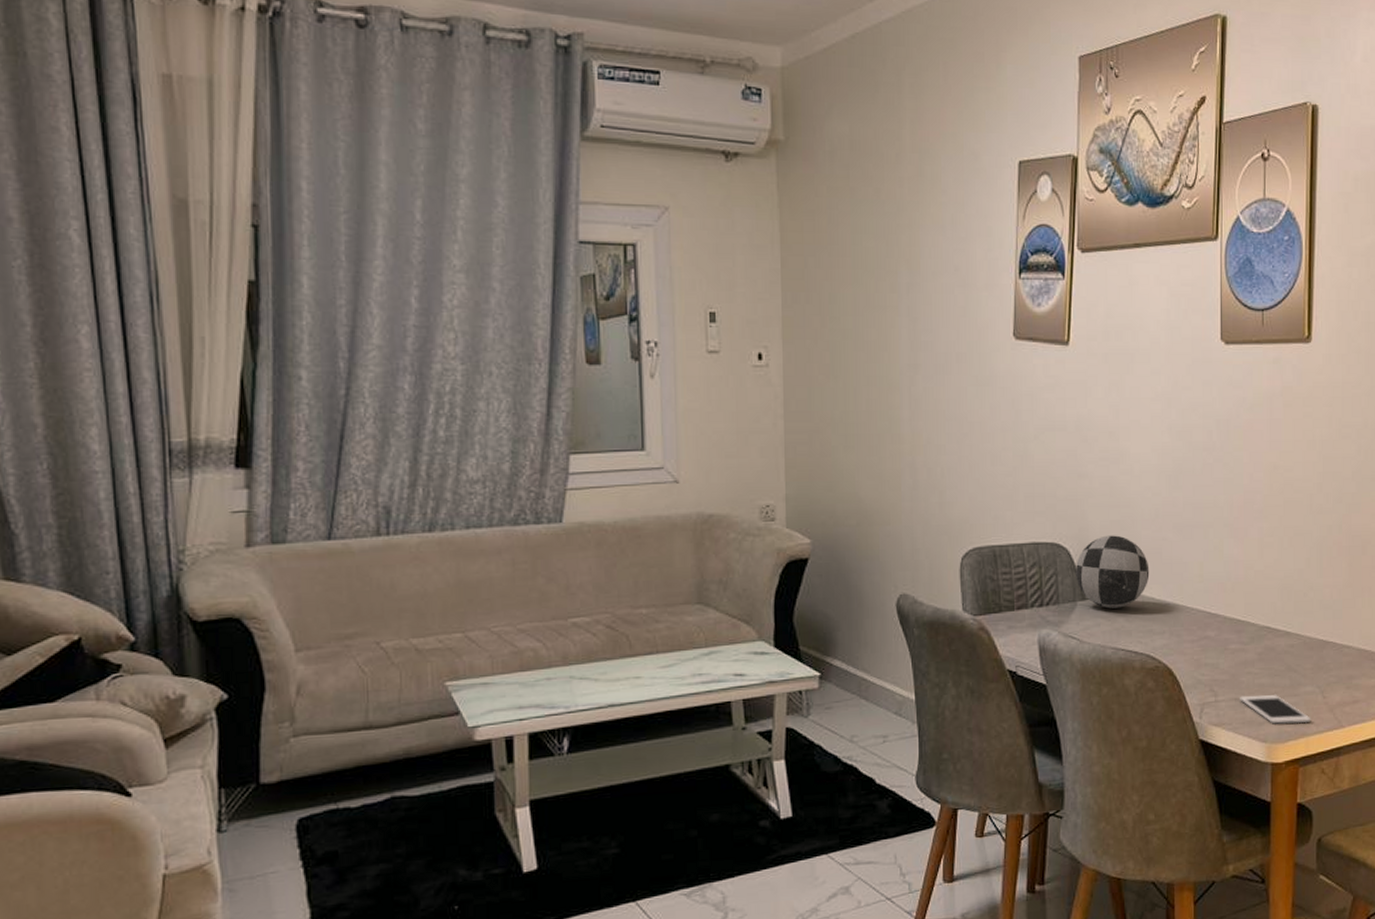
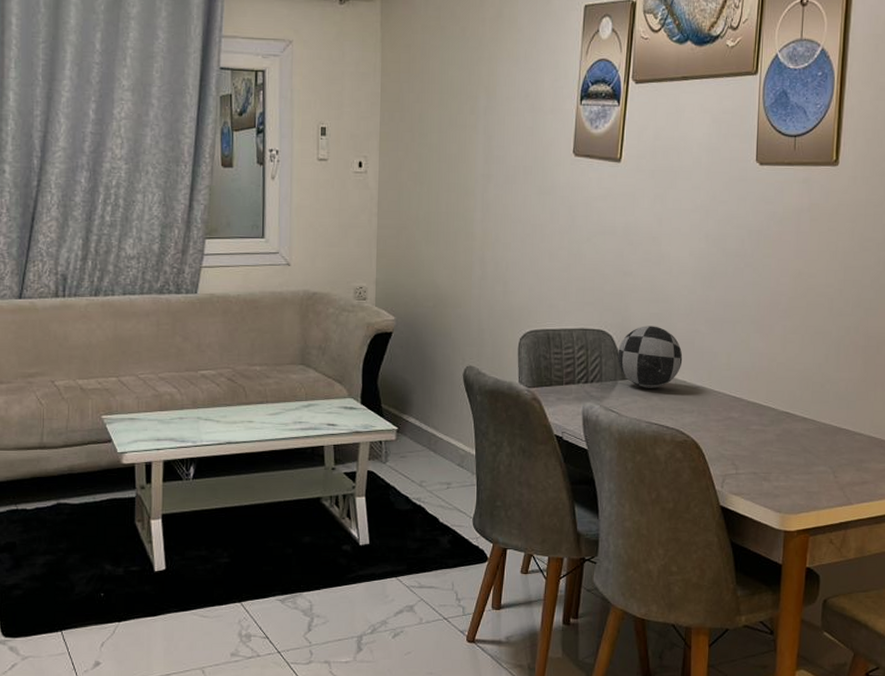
cell phone: present [1240,695,1310,724] -> none [758,470,822,499]

